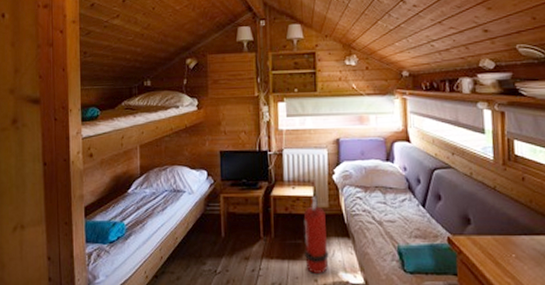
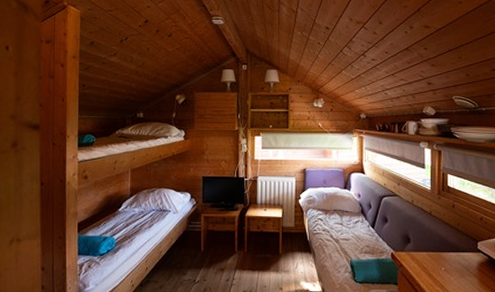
fire extinguisher: present [303,195,329,275] -> none [272,216,293,284]

